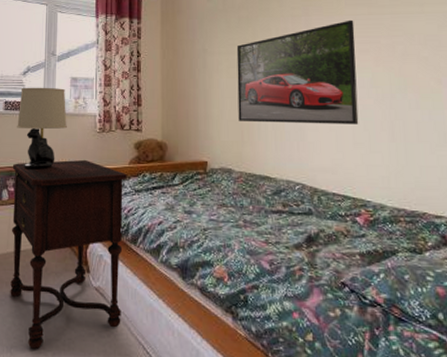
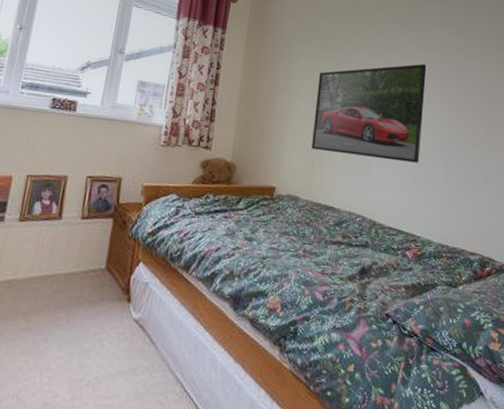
side table: present [10,159,127,350] -> none [27,172,188,393]
table lamp: present [17,87,67,169] -> none [64,84,130,181]

